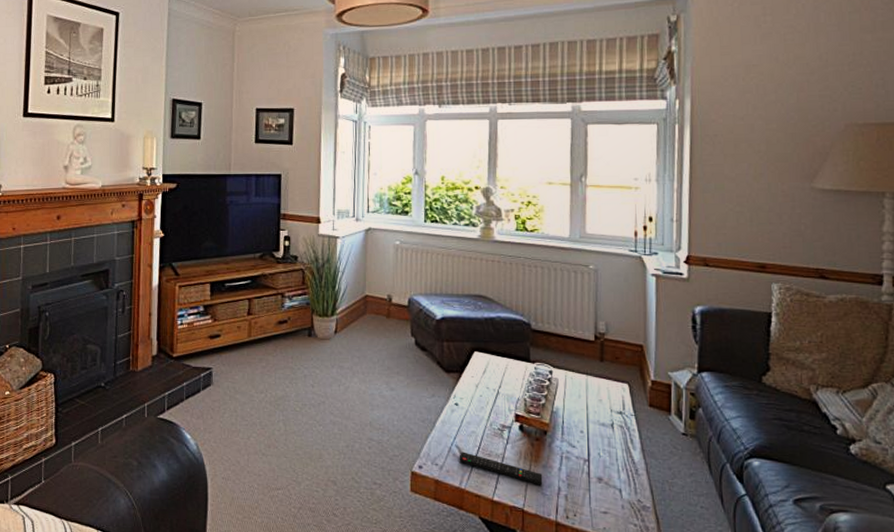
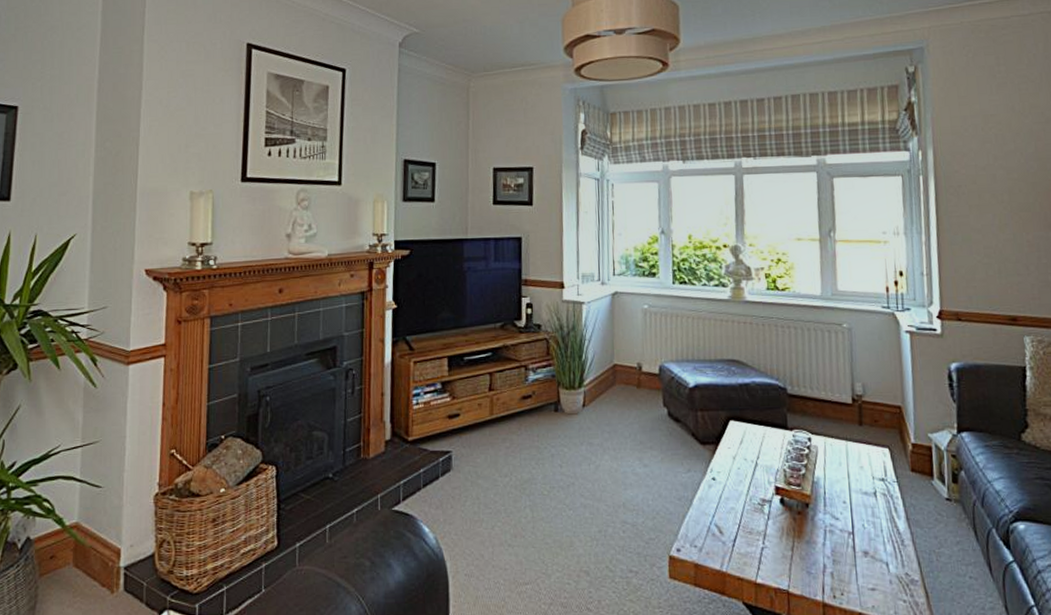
remote control: present [459,452,543,486] -> none [718,531,807,564]

